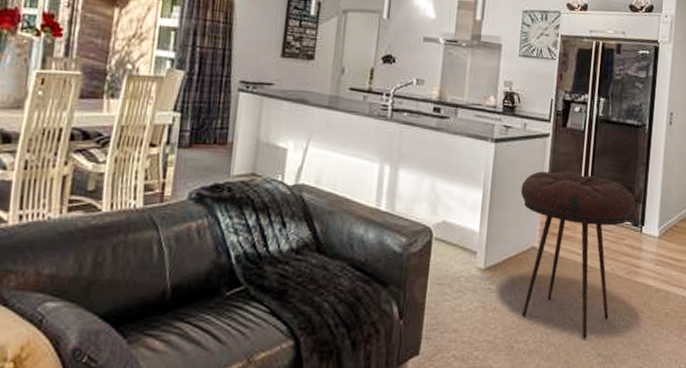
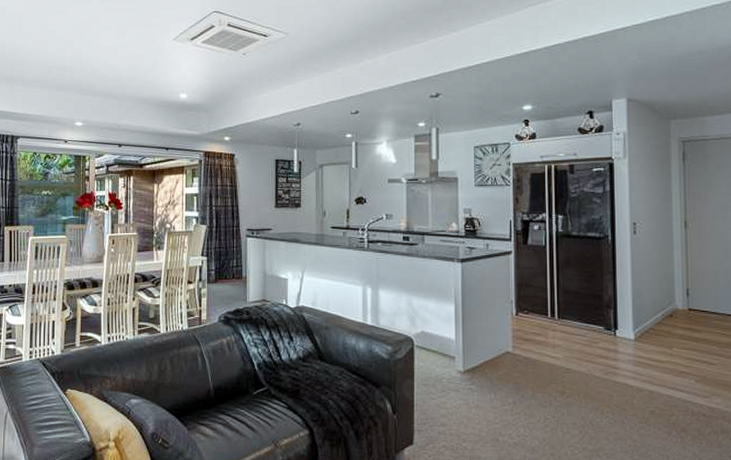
stool: present [520,171,635,339] -> none [490,284,605,434]

